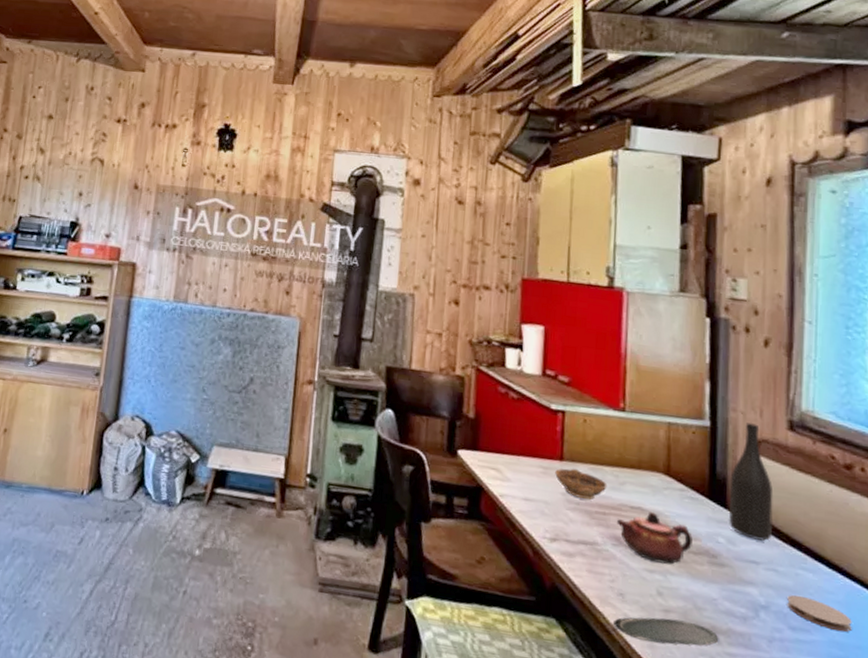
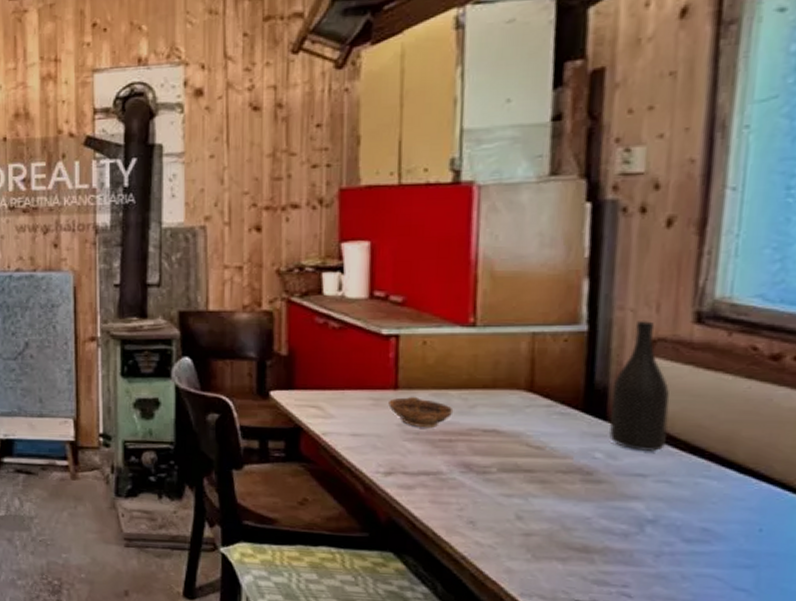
oval tray: present [613,617,719,646] -> none [462,542,593,568]
teapot: present [617,512,693,565] -> none [466,433,562,487]
coaster: present [787,594,852,632] -> none [681,505,767,540]

